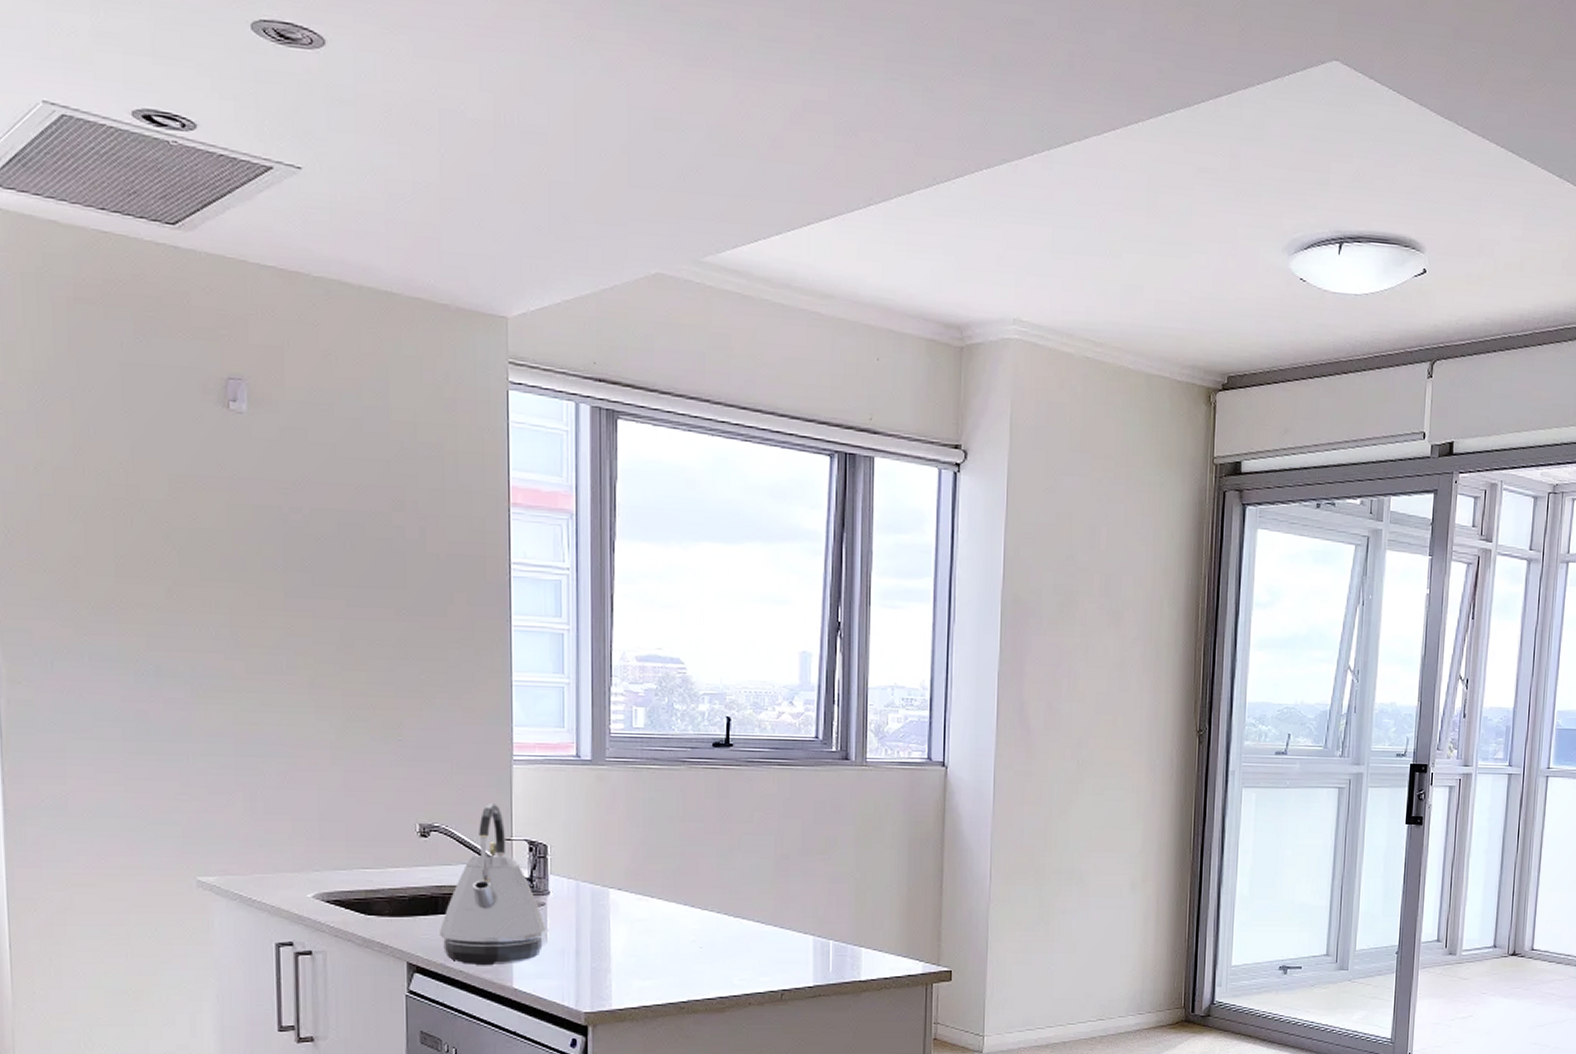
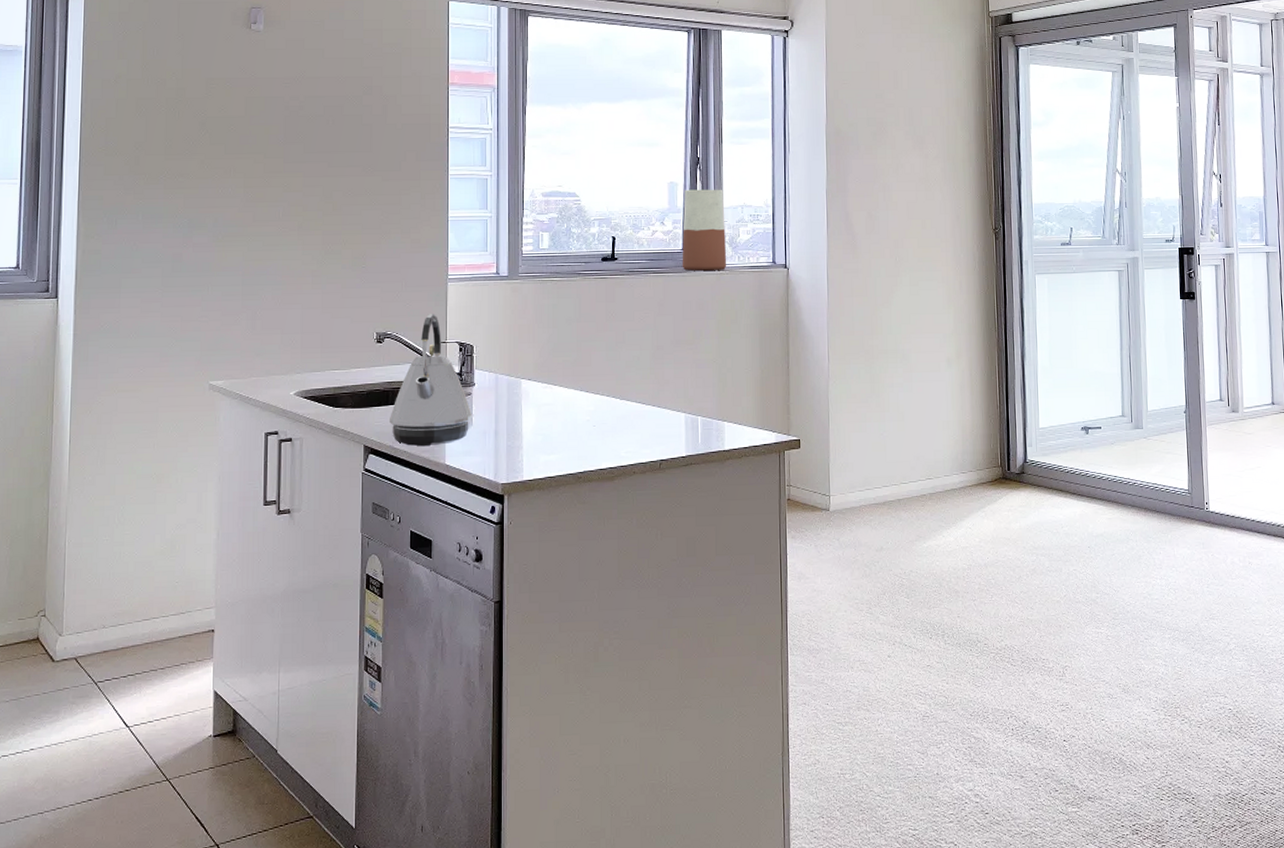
vase: none [814,662,871,765] -> present [682,189,727,271]

